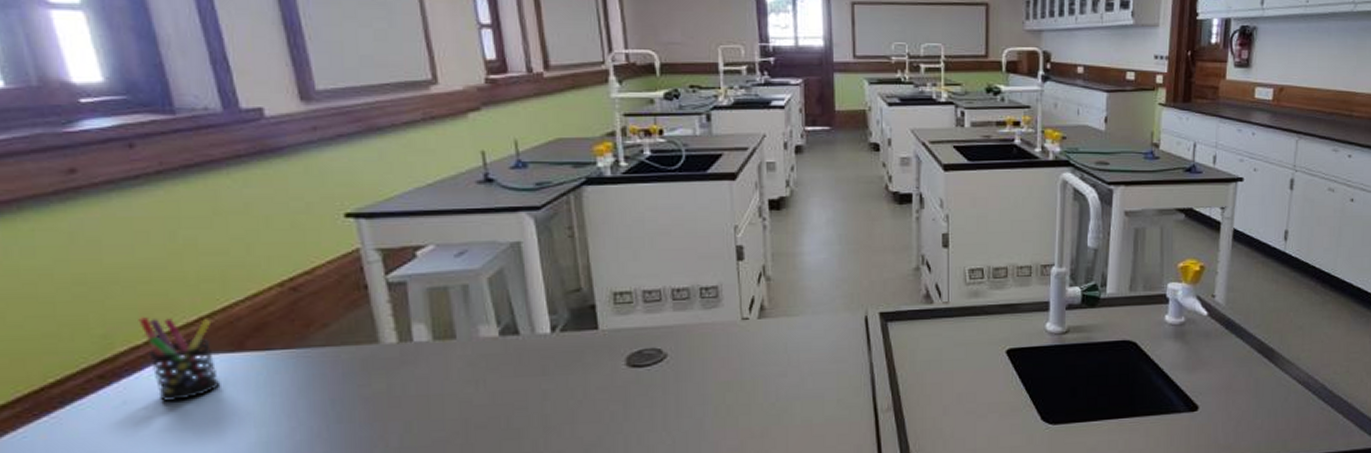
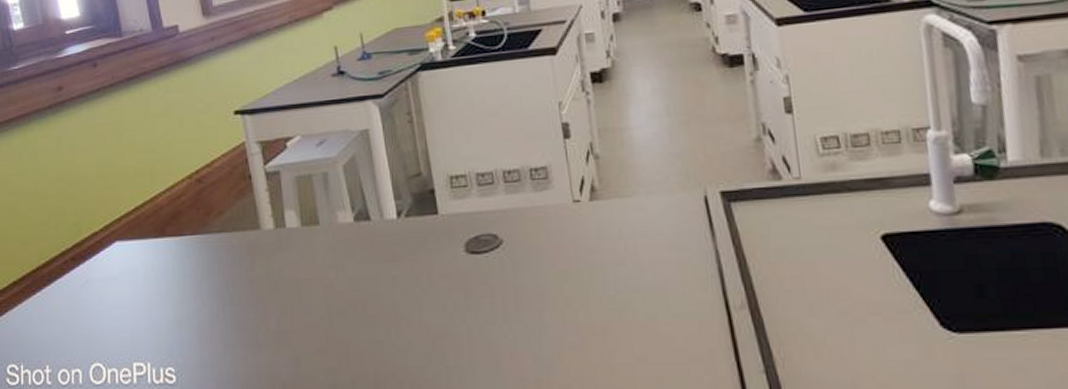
pen holder: present [138,316,221,403] -> none [97,206,149,282]

